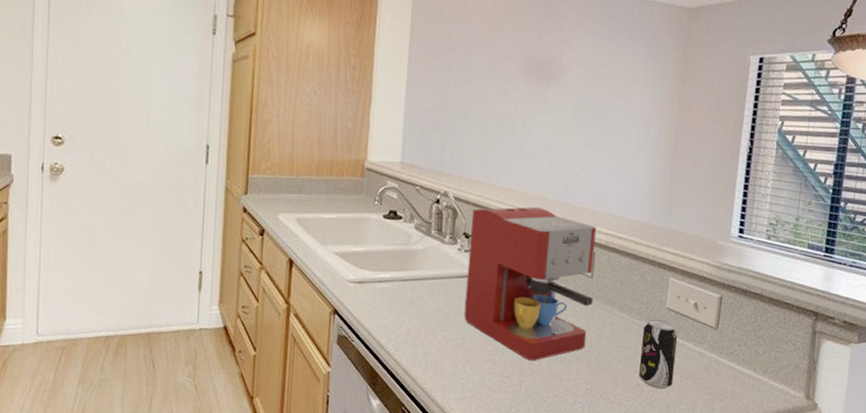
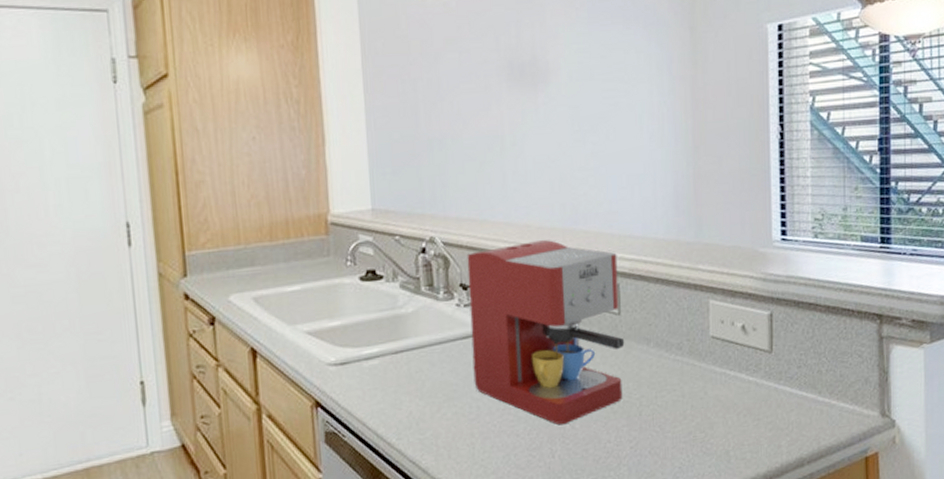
beverage can: present [639,319,678,389] -> none [687,351,730,434]

